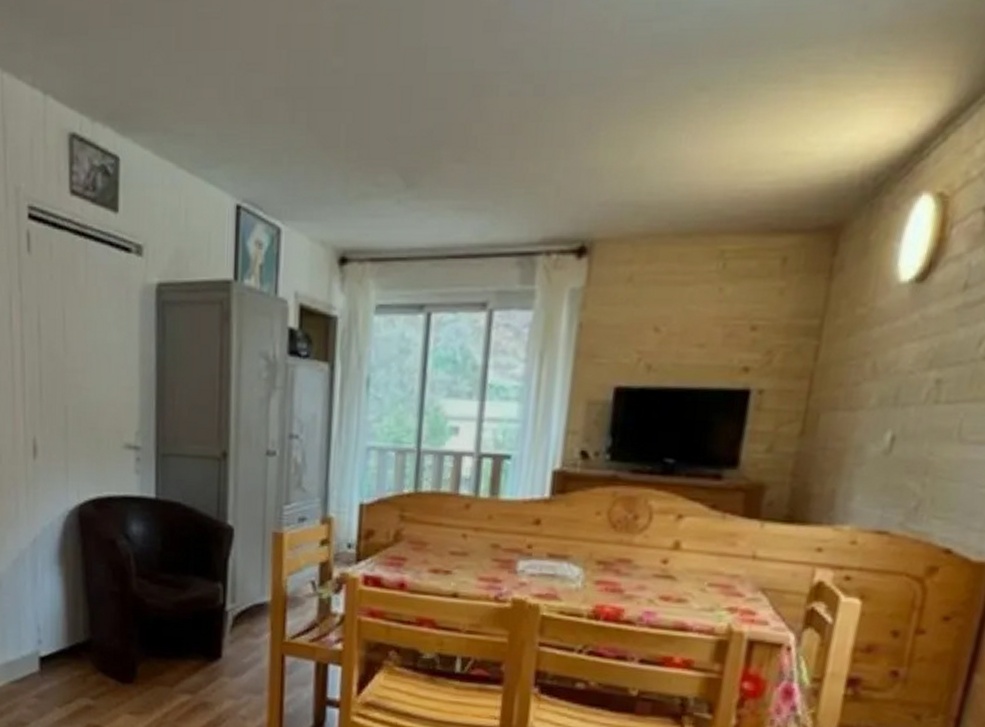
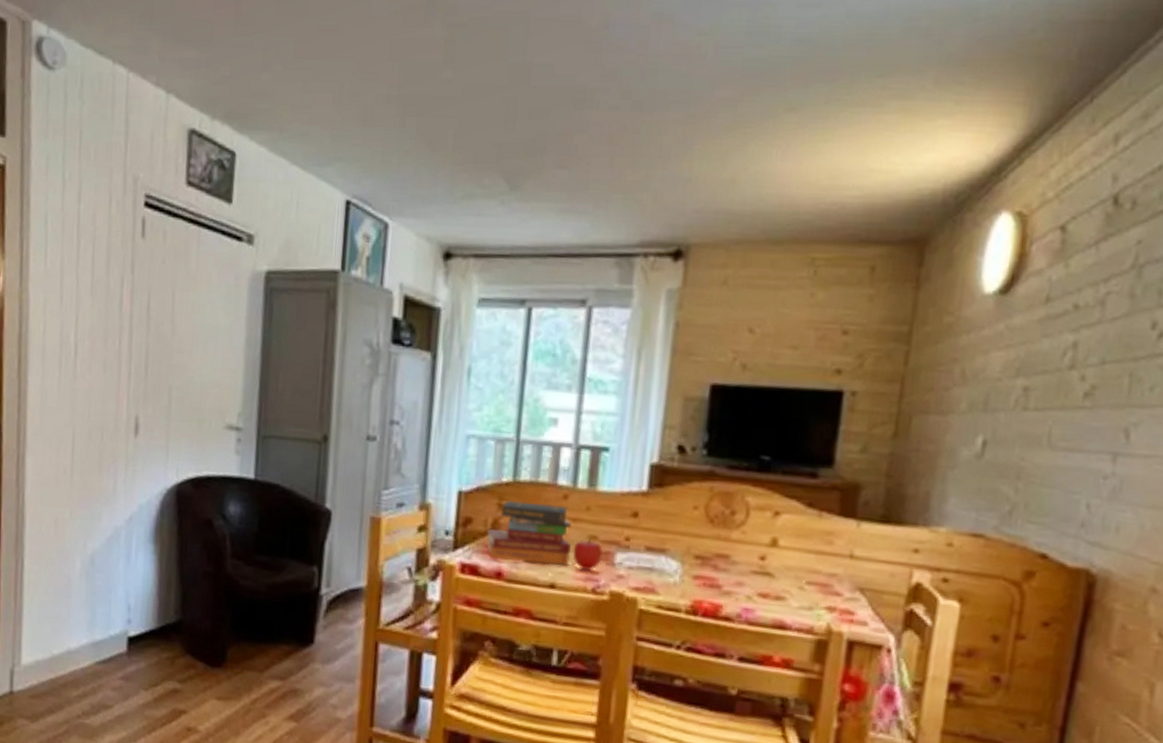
books: none [389,511,473,575] -> present [487,500,571,566]
fruit: none [475,547,505,579] -> present [573,539,603,571]

